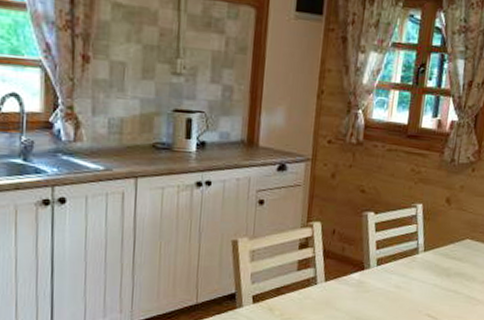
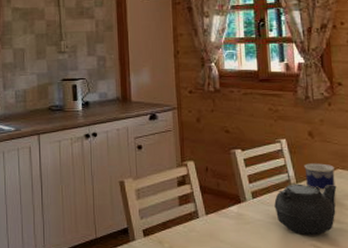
teapot: none [397,251,462,305] -> present [273,183,337,235]
cup: none [434,231,464,264] -> present [304,163,335,194]

